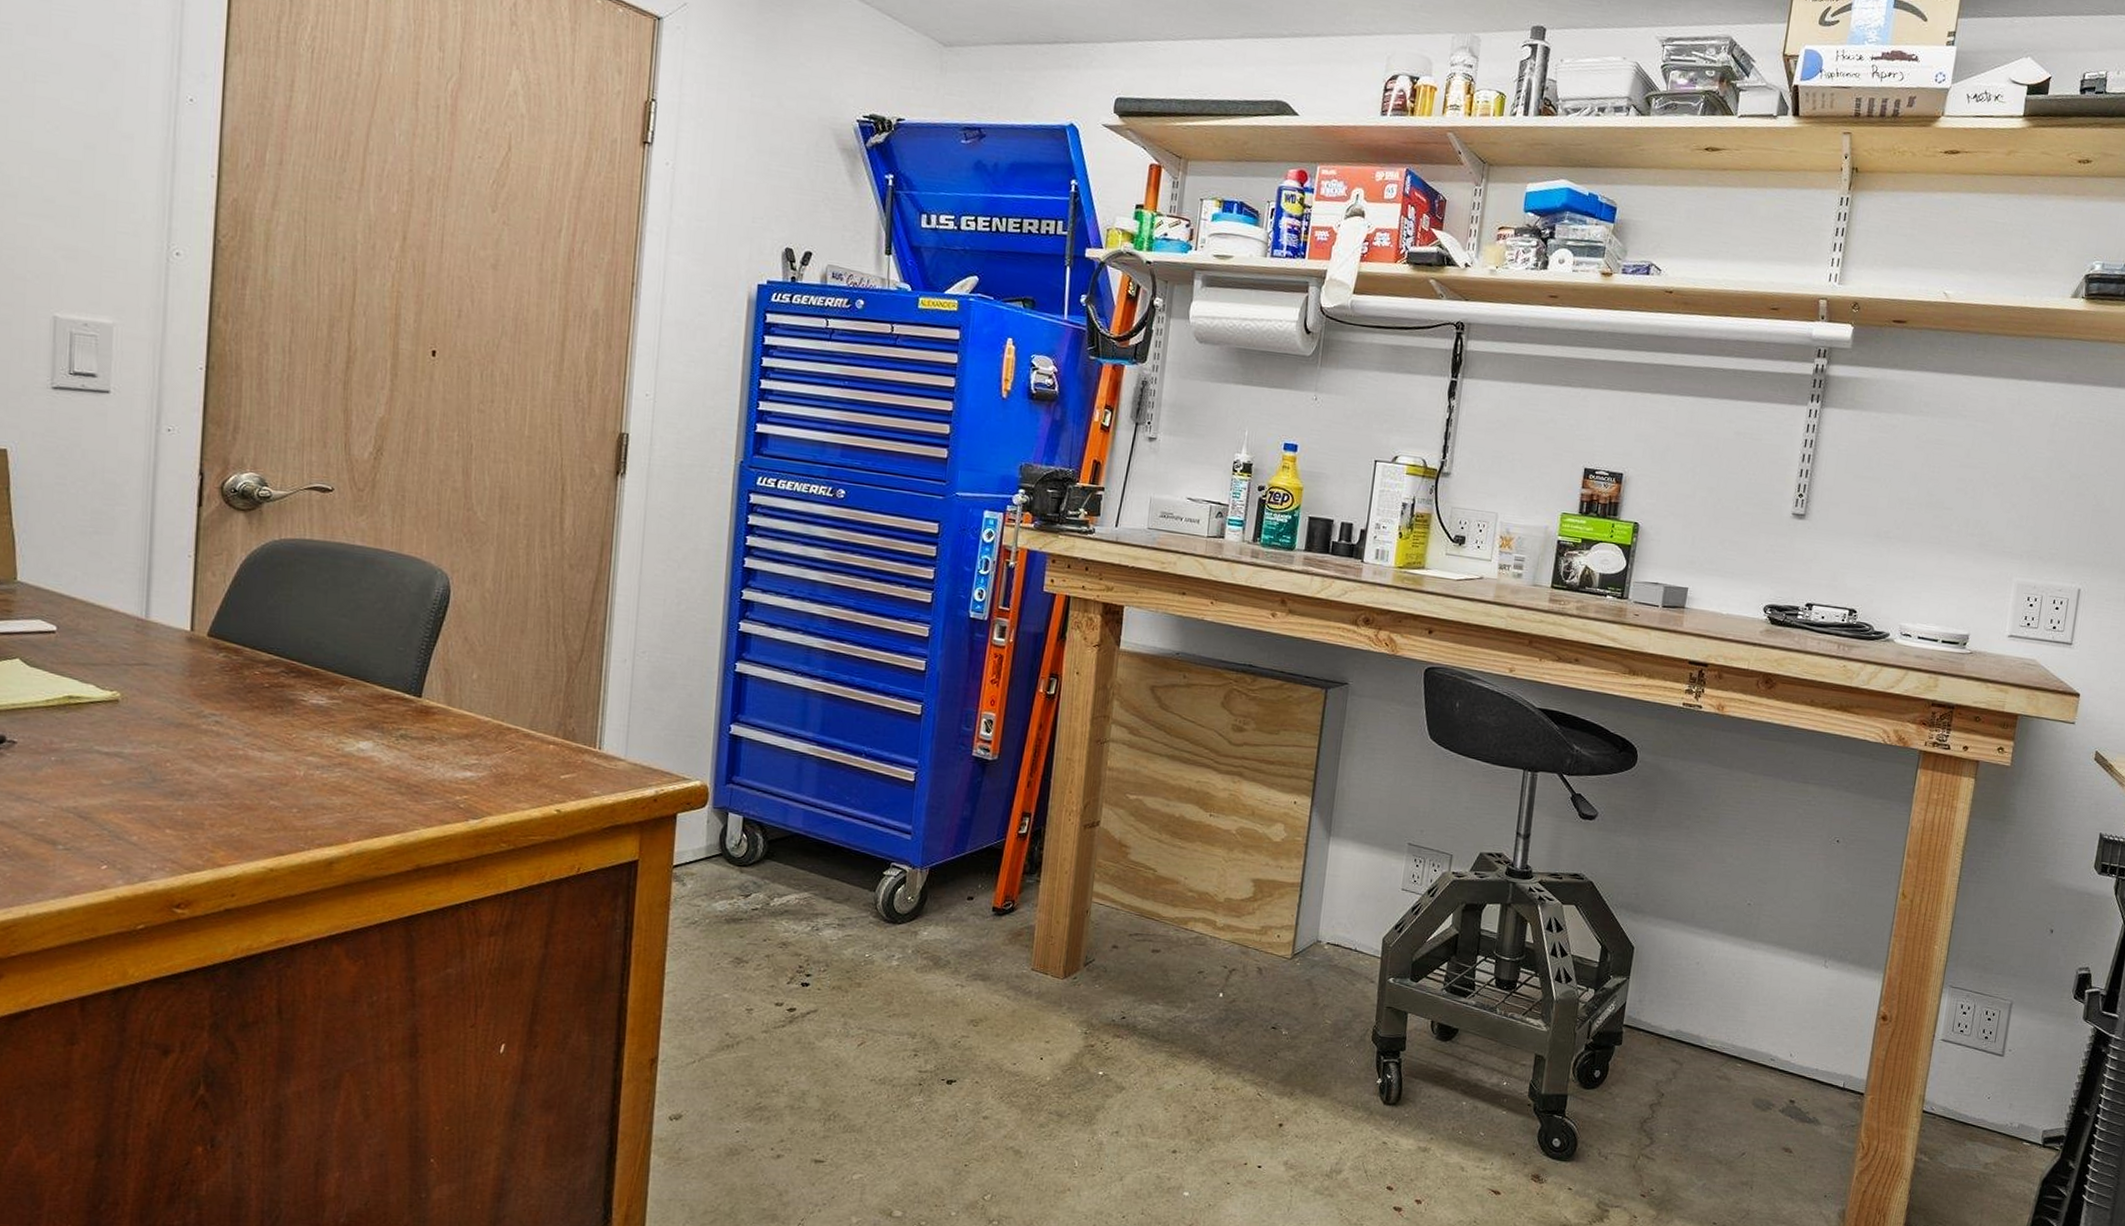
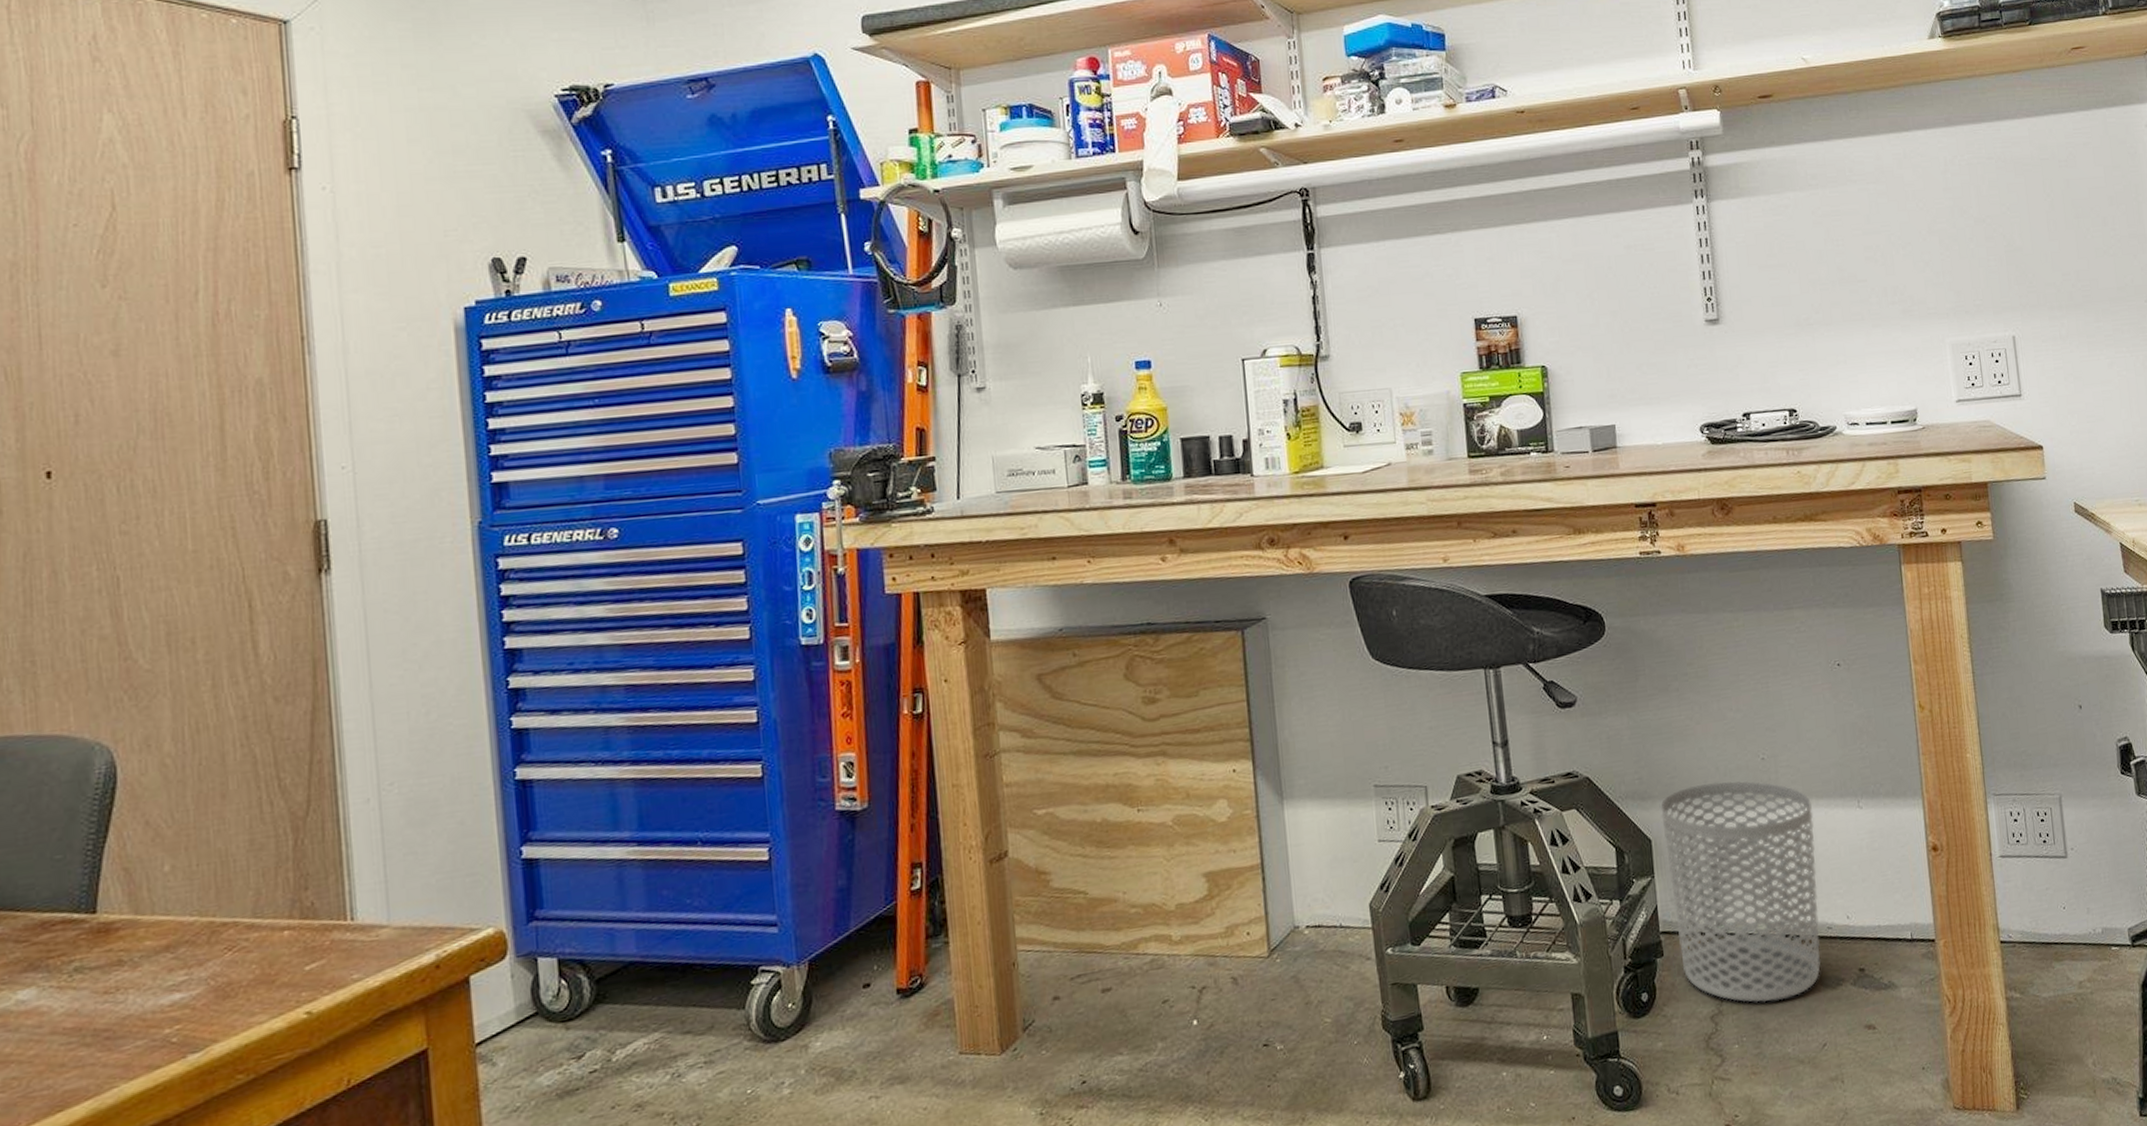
waste bin: none [1635,911,1783,1108] -> present [1660,780,1821,1003]

